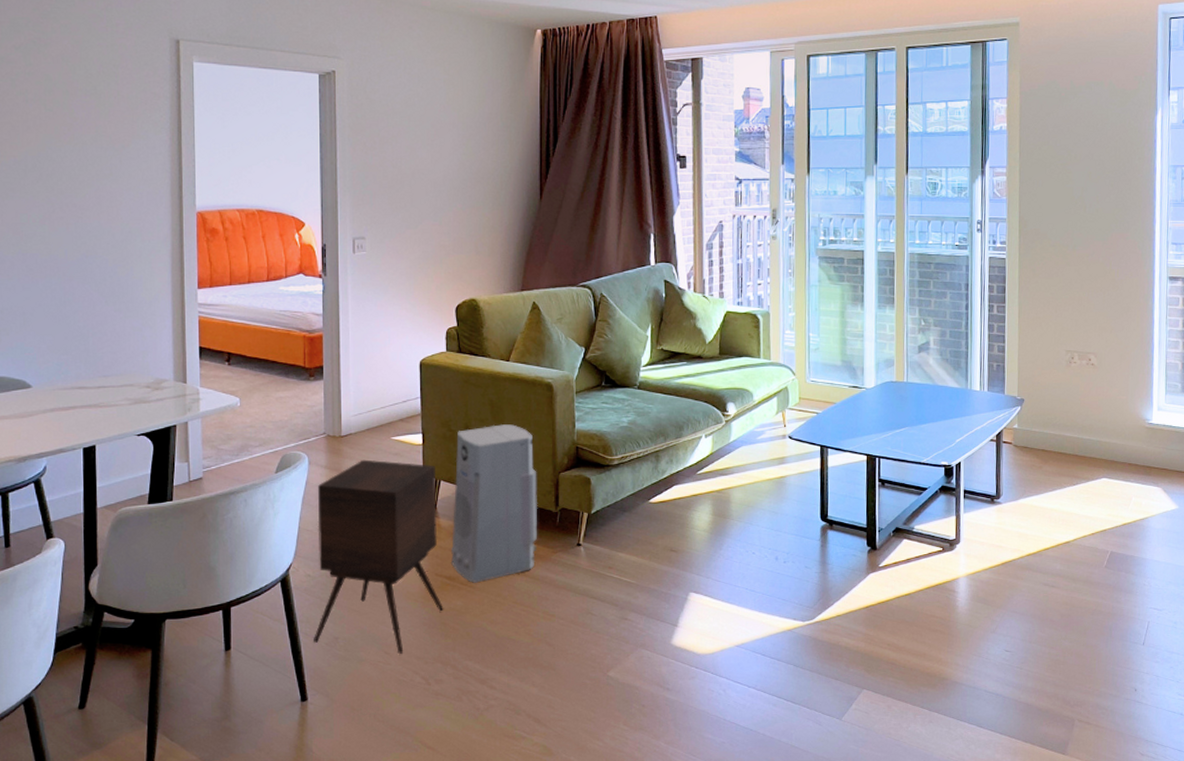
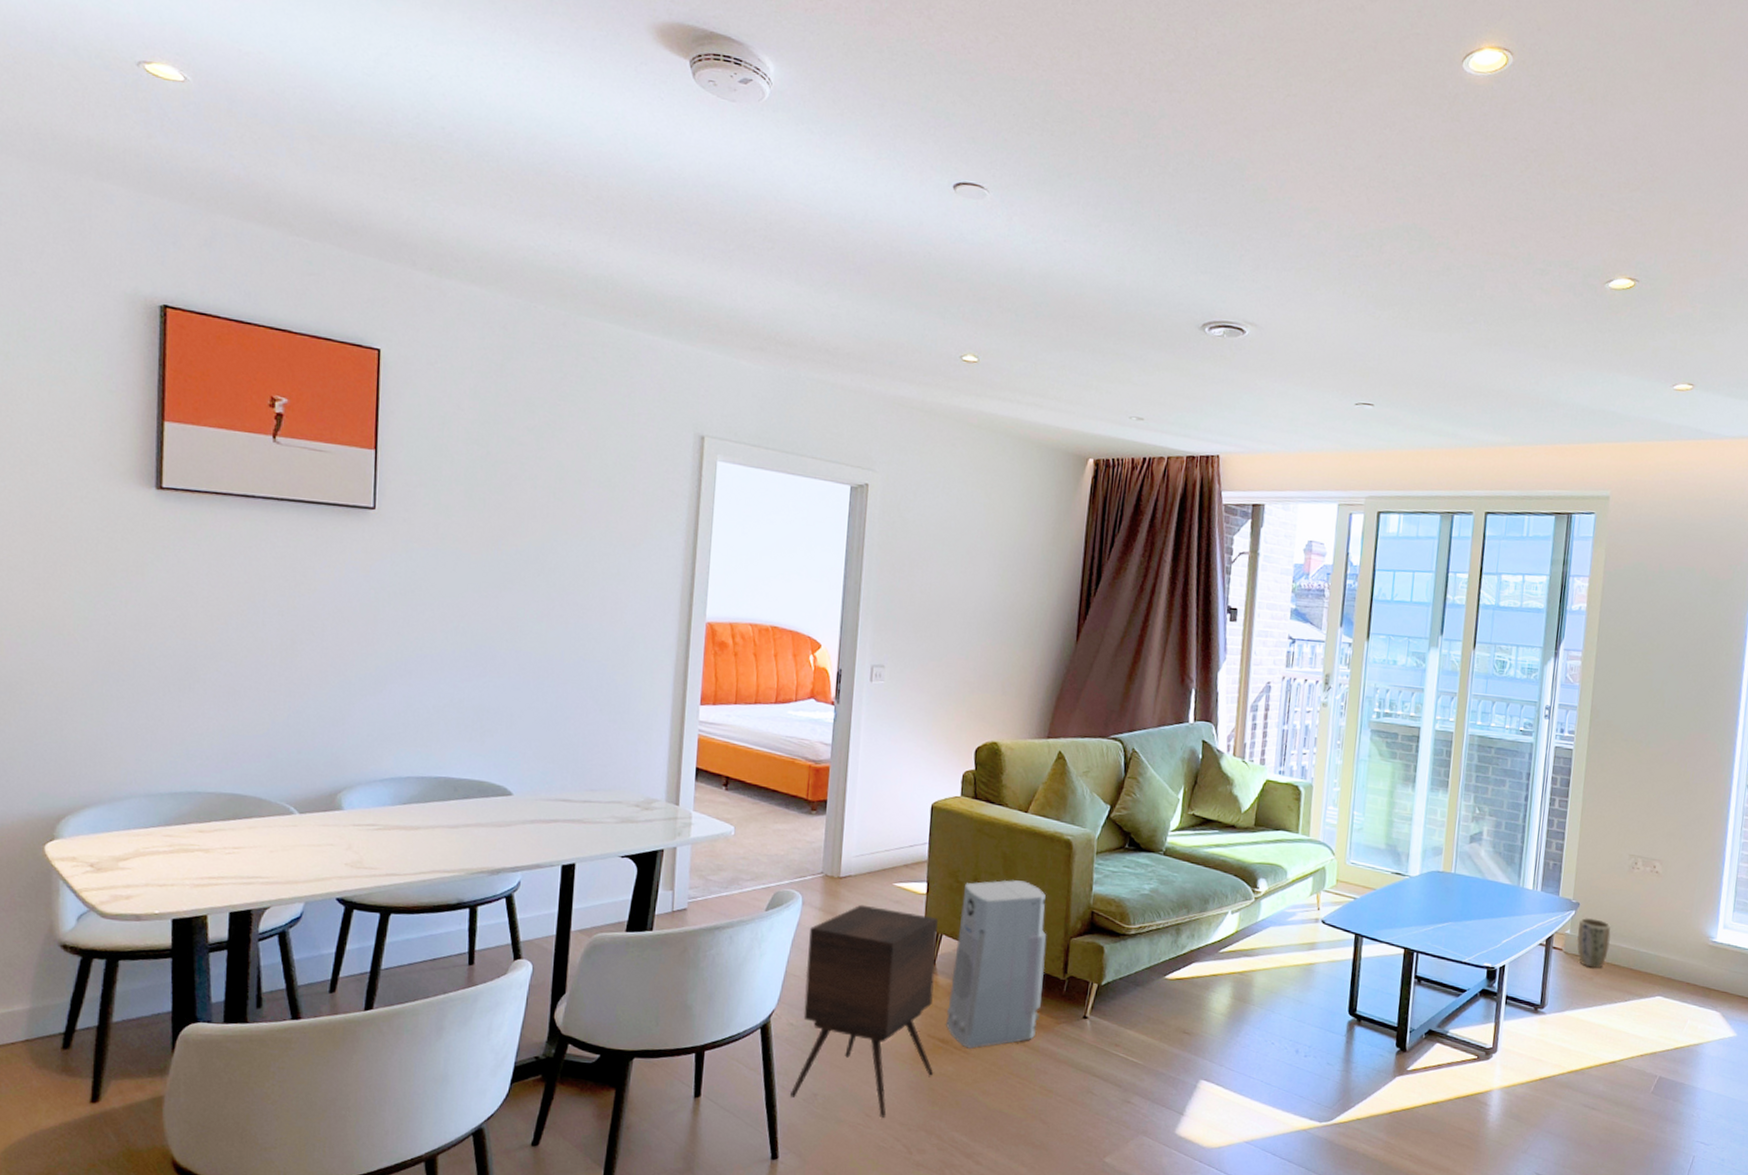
plant pot: none [1024,412,1055,457] -> present [1577,918,1611,968]

